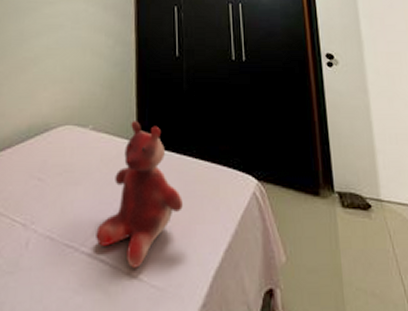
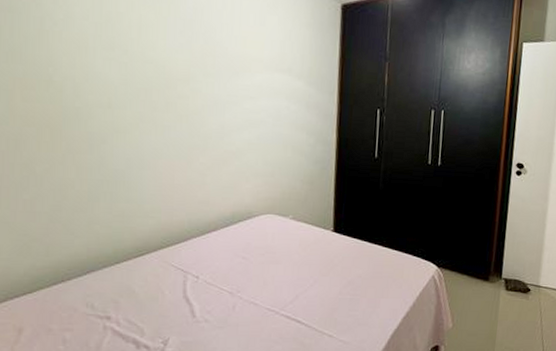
teddy bear: present [96,121,183,268] -> none [294,213,371,328]

